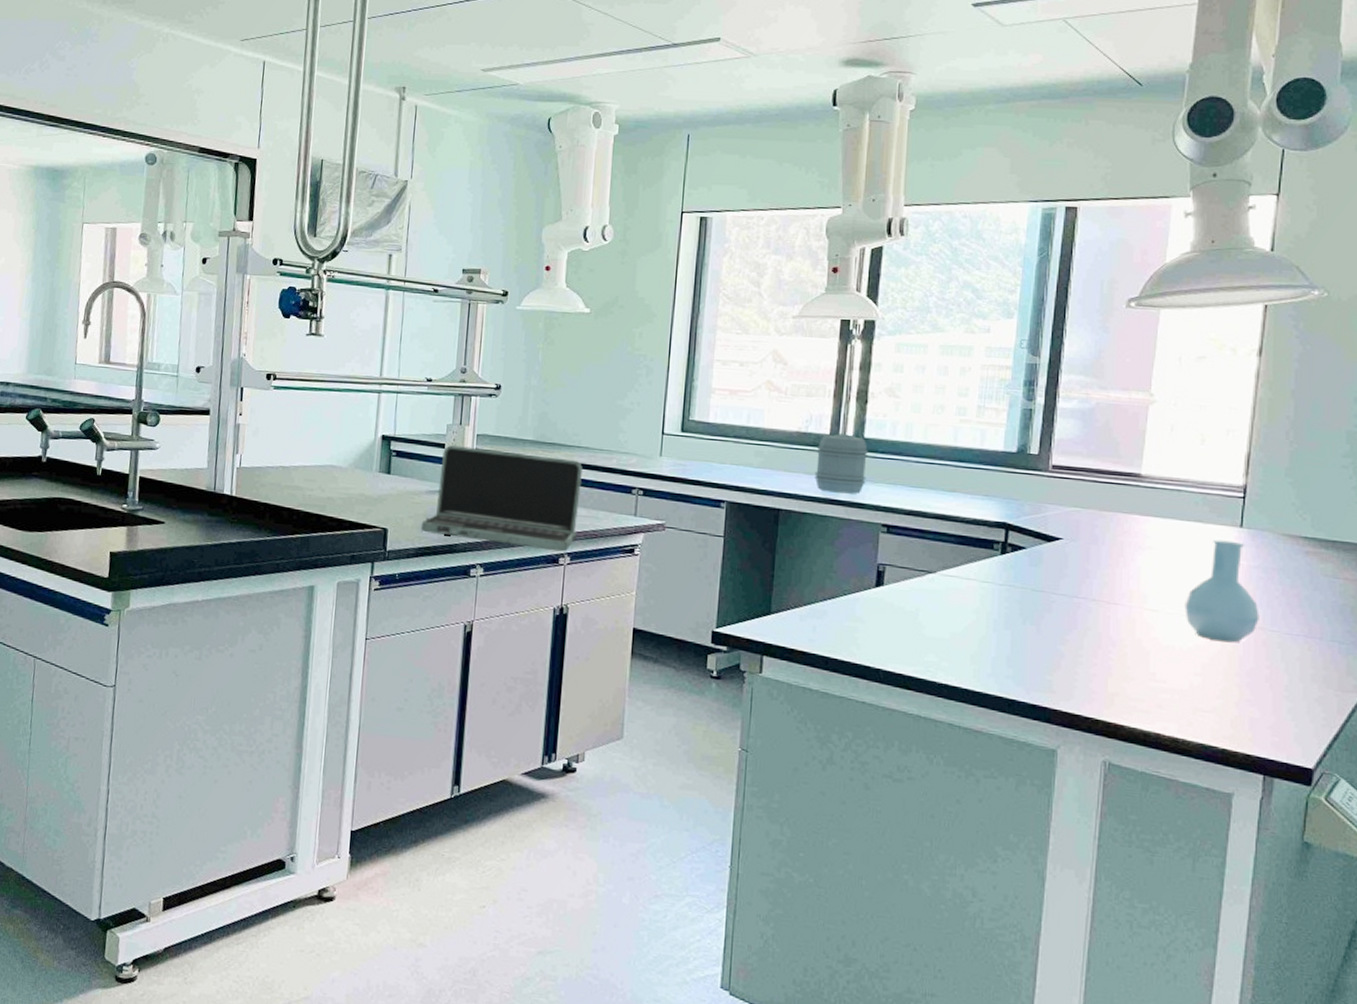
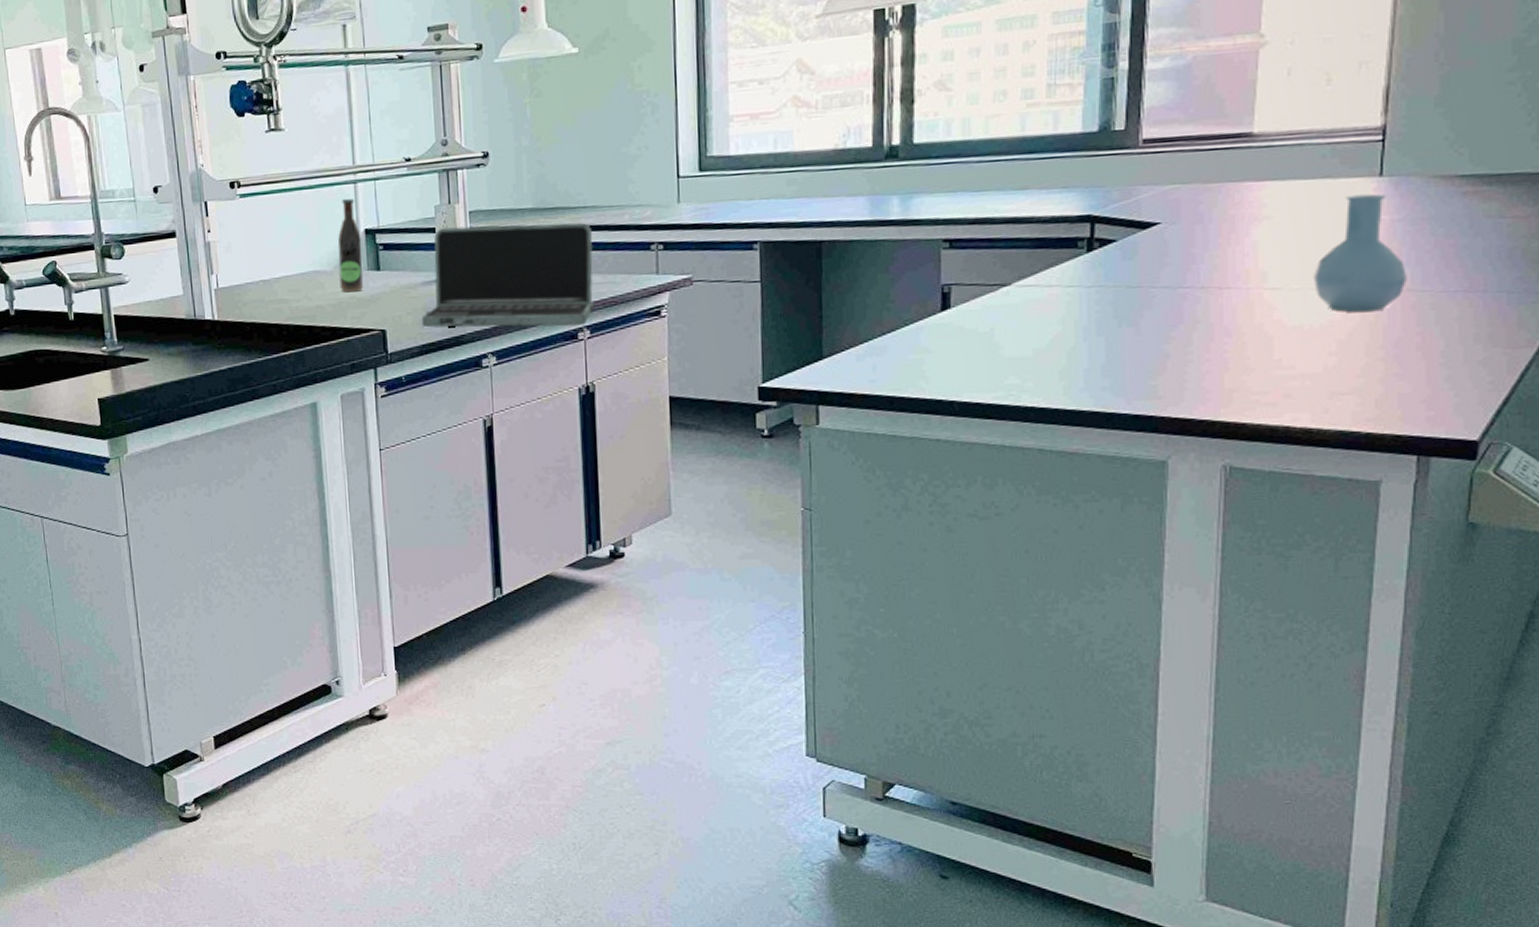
bottle: none [351,406,378,490] -> present [337,199,364,292]
container: present [814,433,869,495] -> none [859,143,921,213]

